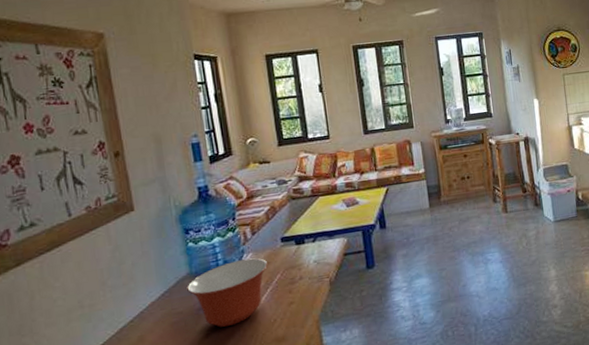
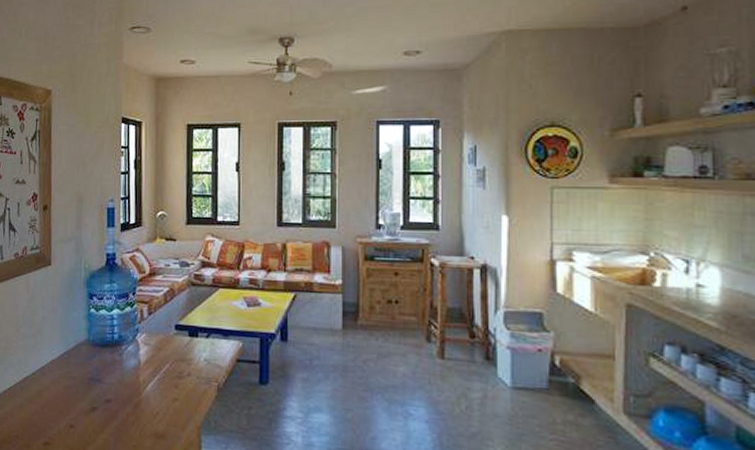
mixing bowl: present [187,258,268,327] -> none [83,338,158,406]

